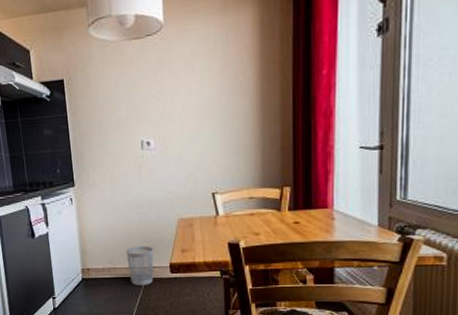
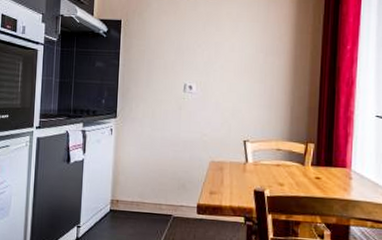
wastebasket: present [126,246,154,285] -> none [156,183,184,224]

